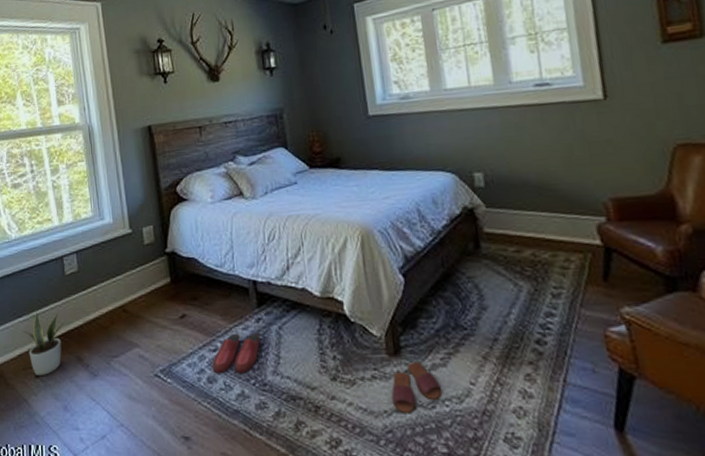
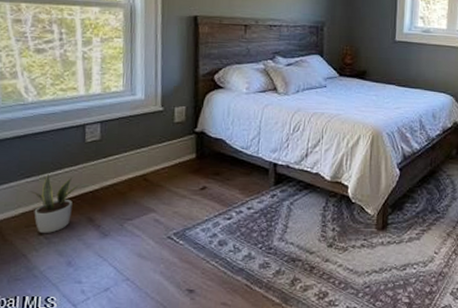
slippers: present [212,334,261,374] -> none [224,206,273,239]
slippers: present [391,361,442,414] -> none [373,235,412,274]

